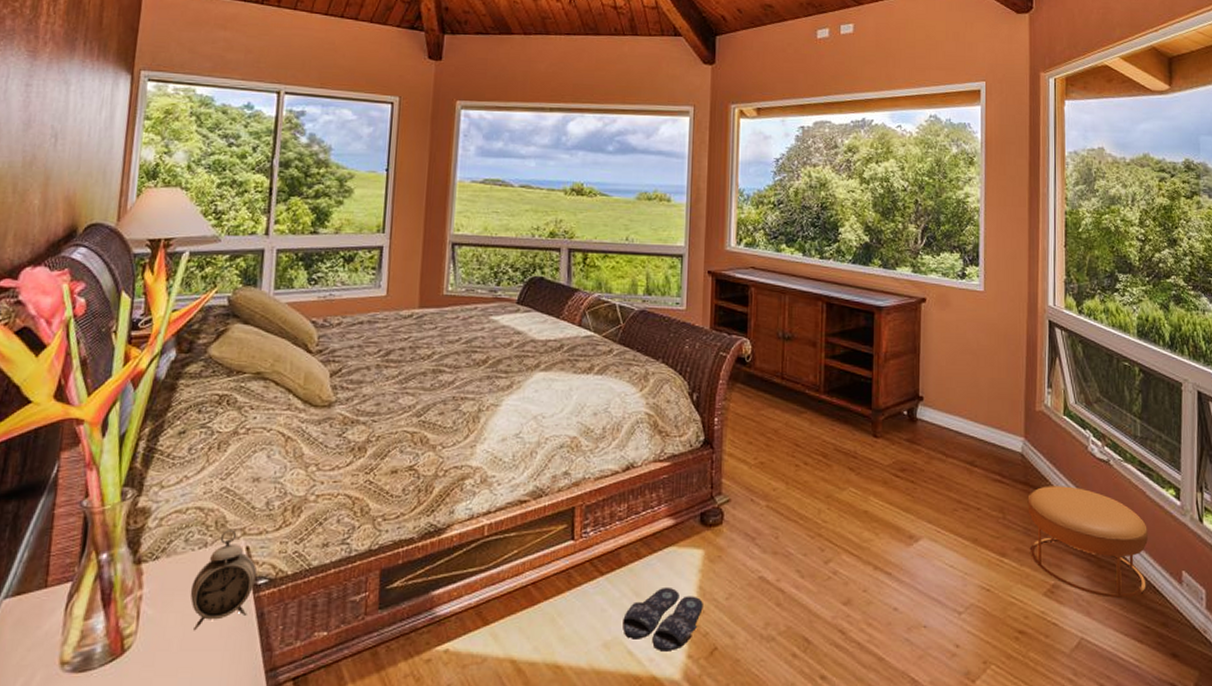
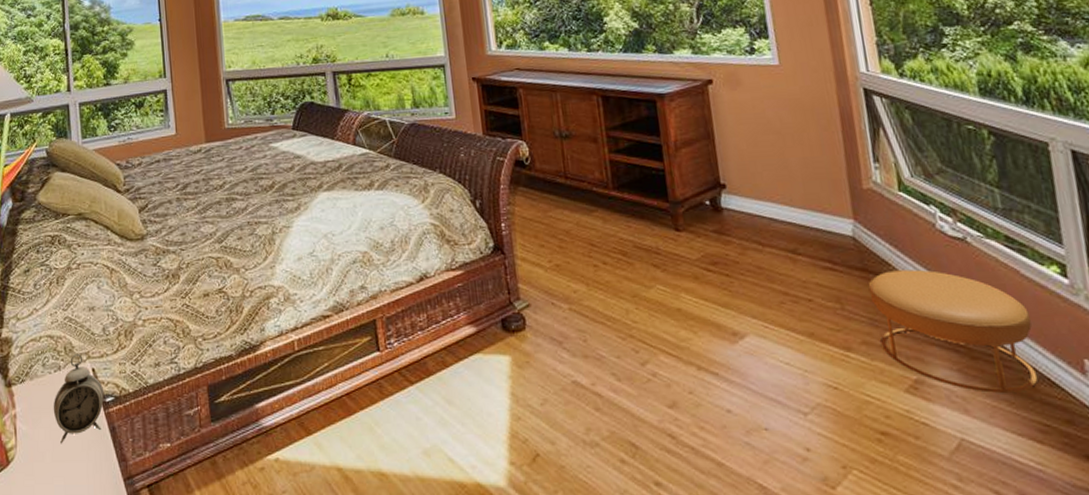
slippers: present [623,586,703,652] -> none [439,394,518,459]

